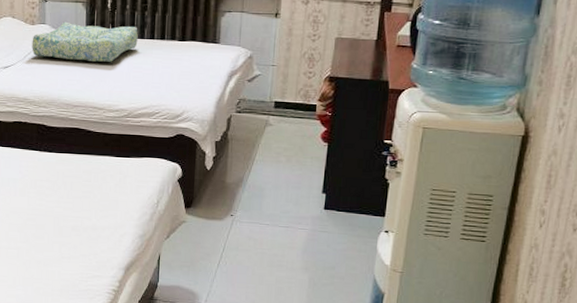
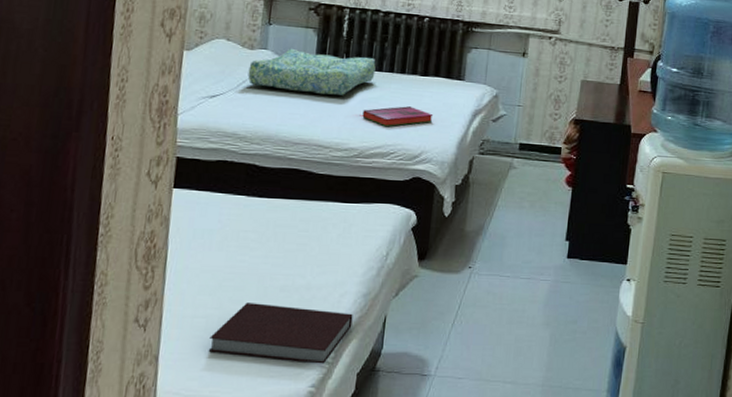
notebook: none [21,239,132,291] -> present [208,303,353,364]
hardback book: none [129,70,192,90] -> present [362,106,434,127]

